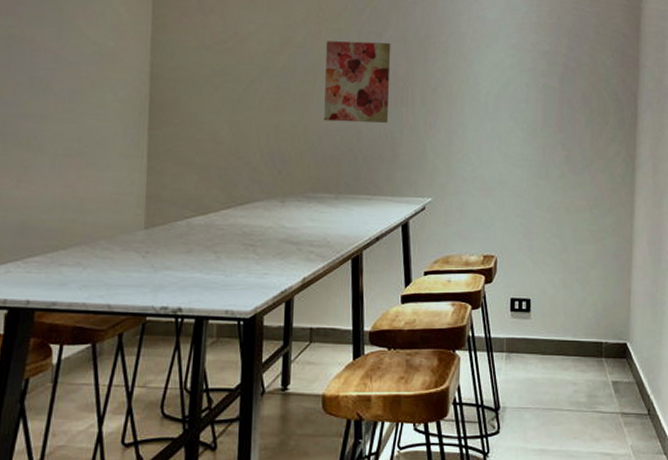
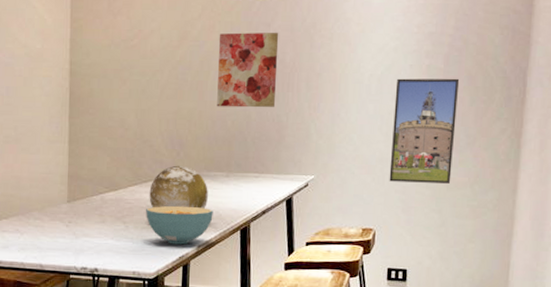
cereal bowl: none [240,232,321,277] -> present [145,205,213,245]
decorative orb: none [245,185,315,235] -> present [149,165,208,209]
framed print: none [509,96,575,207] -> present [389,78,460,184]

